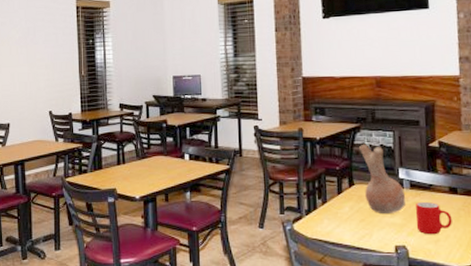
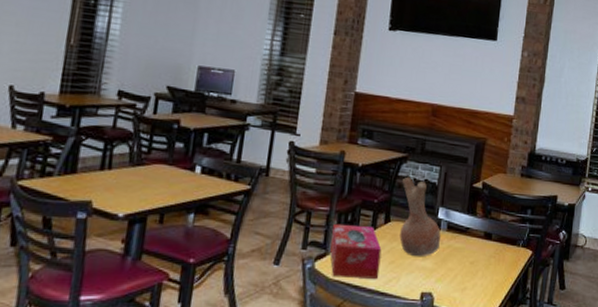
tissue box: none [303,190,352,236] -> present [330,223,382,279]
cup: present [415,201,452,235] -> none [446,245,482,282]

